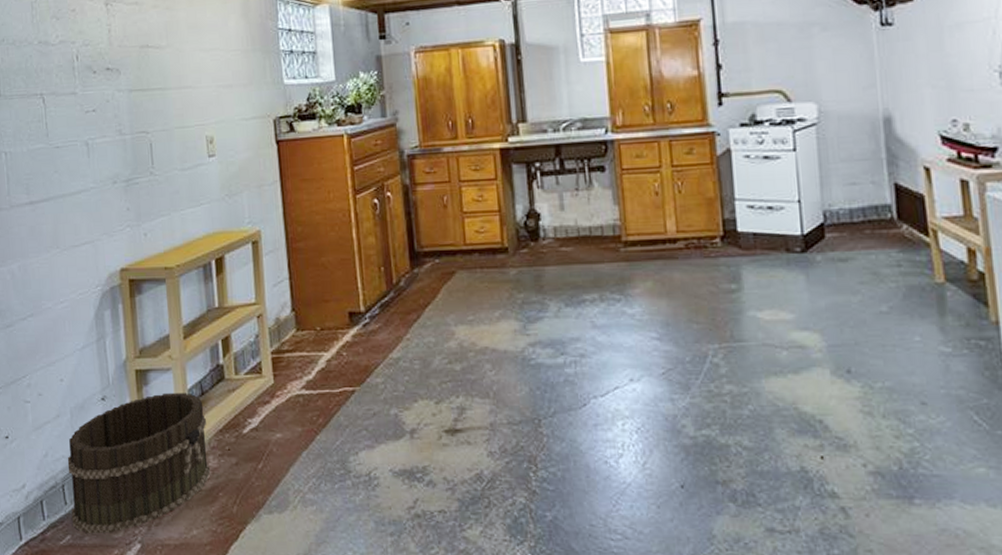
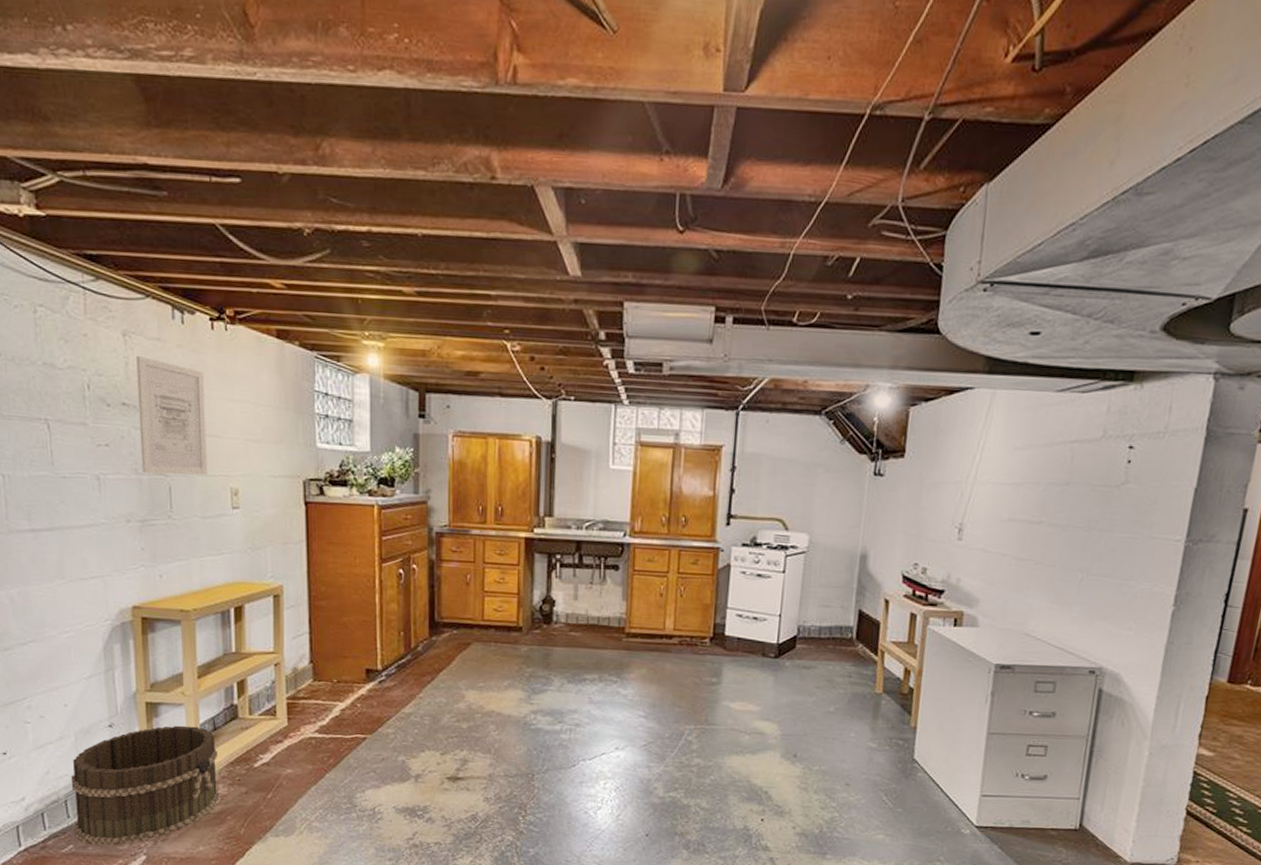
wall art: none [117,21,184,134] -> present [136,355,208,476]

